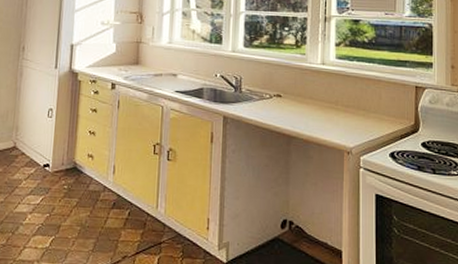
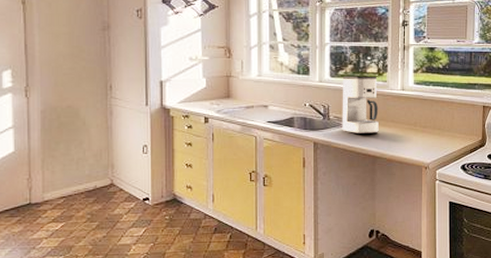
coffee maker: none [254,46,296,110] -> present [342,75,379,133]

